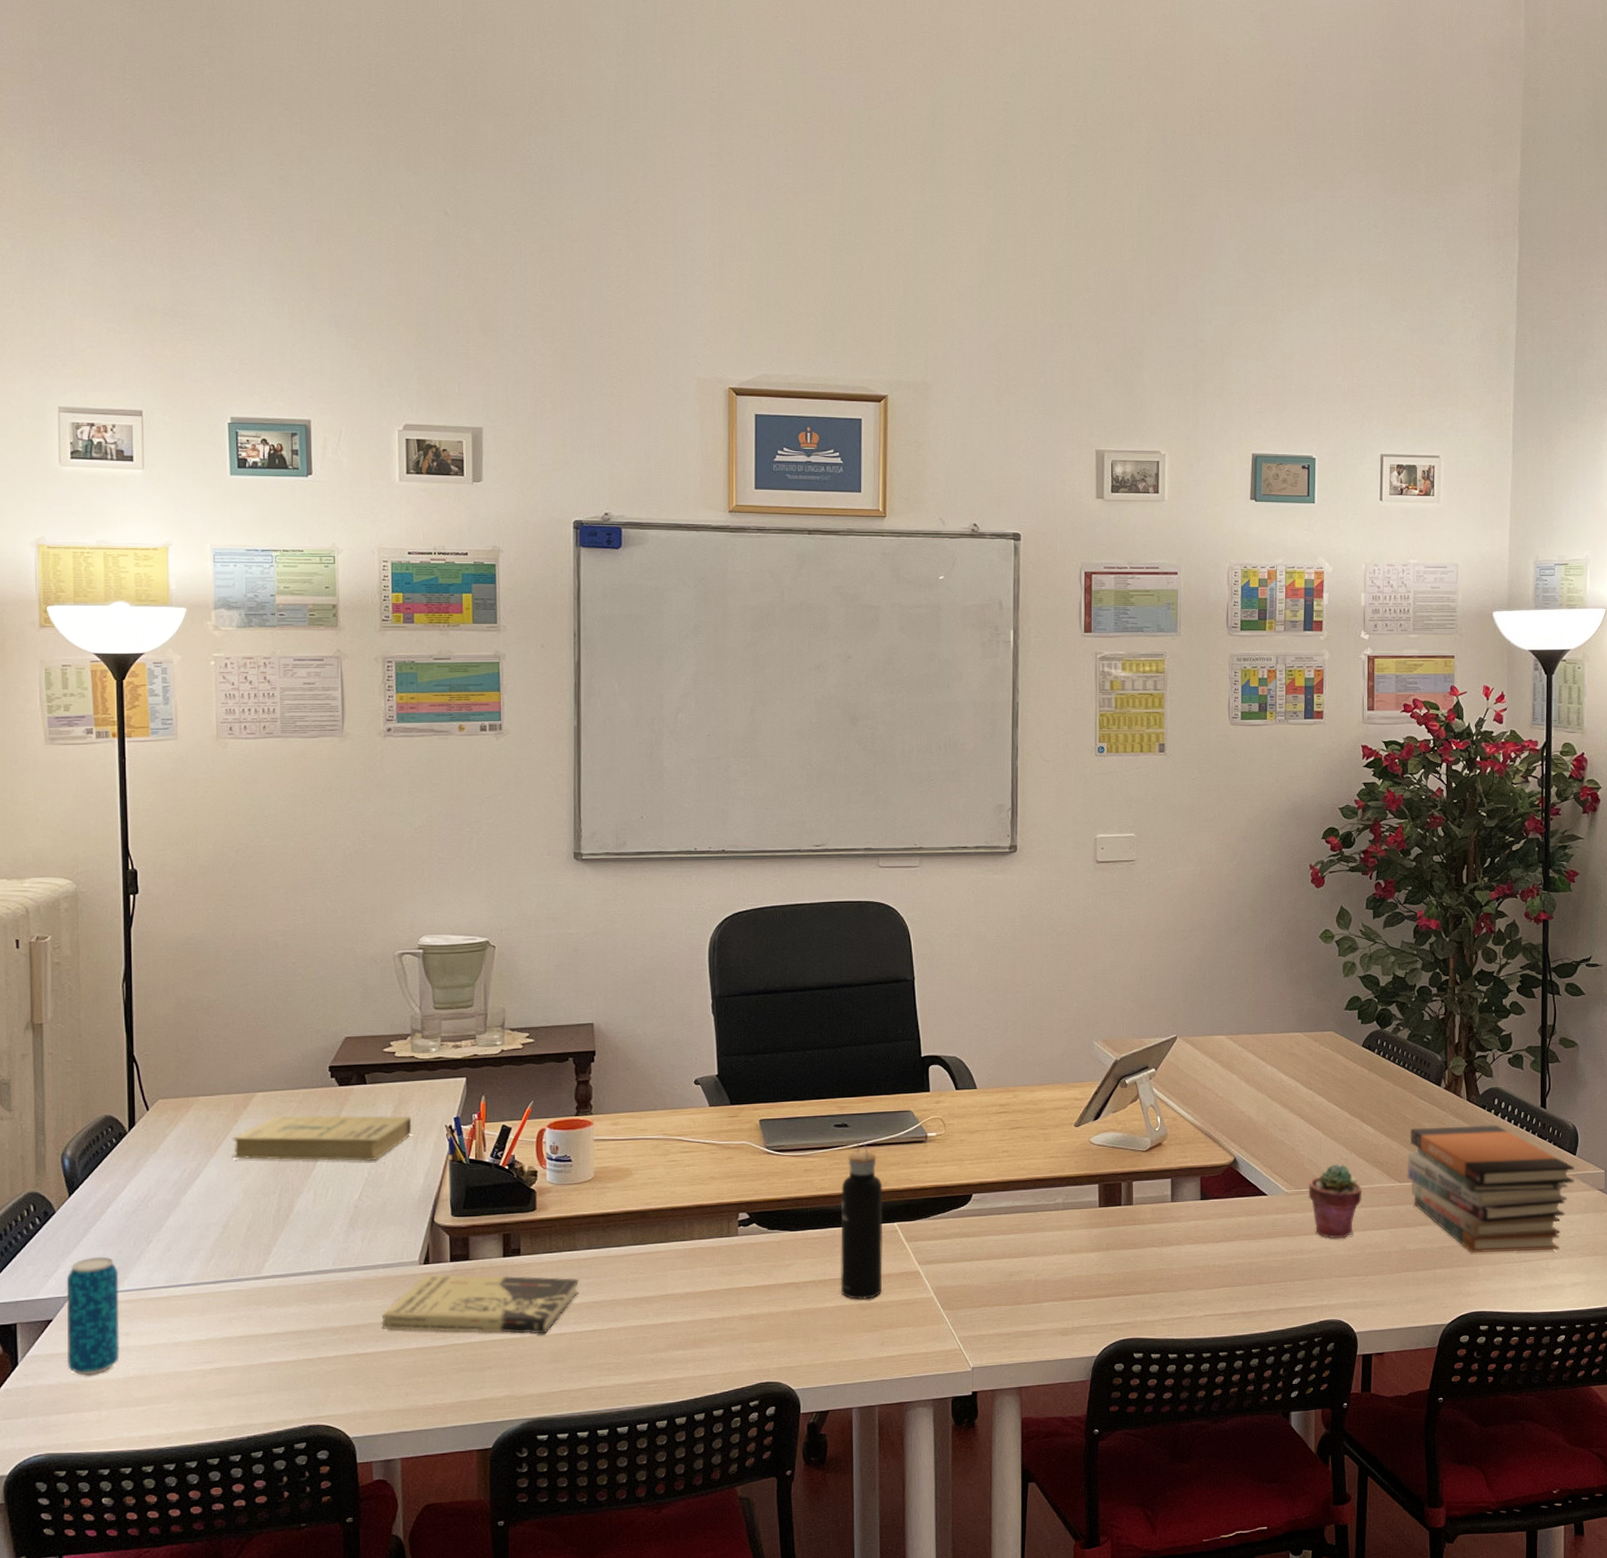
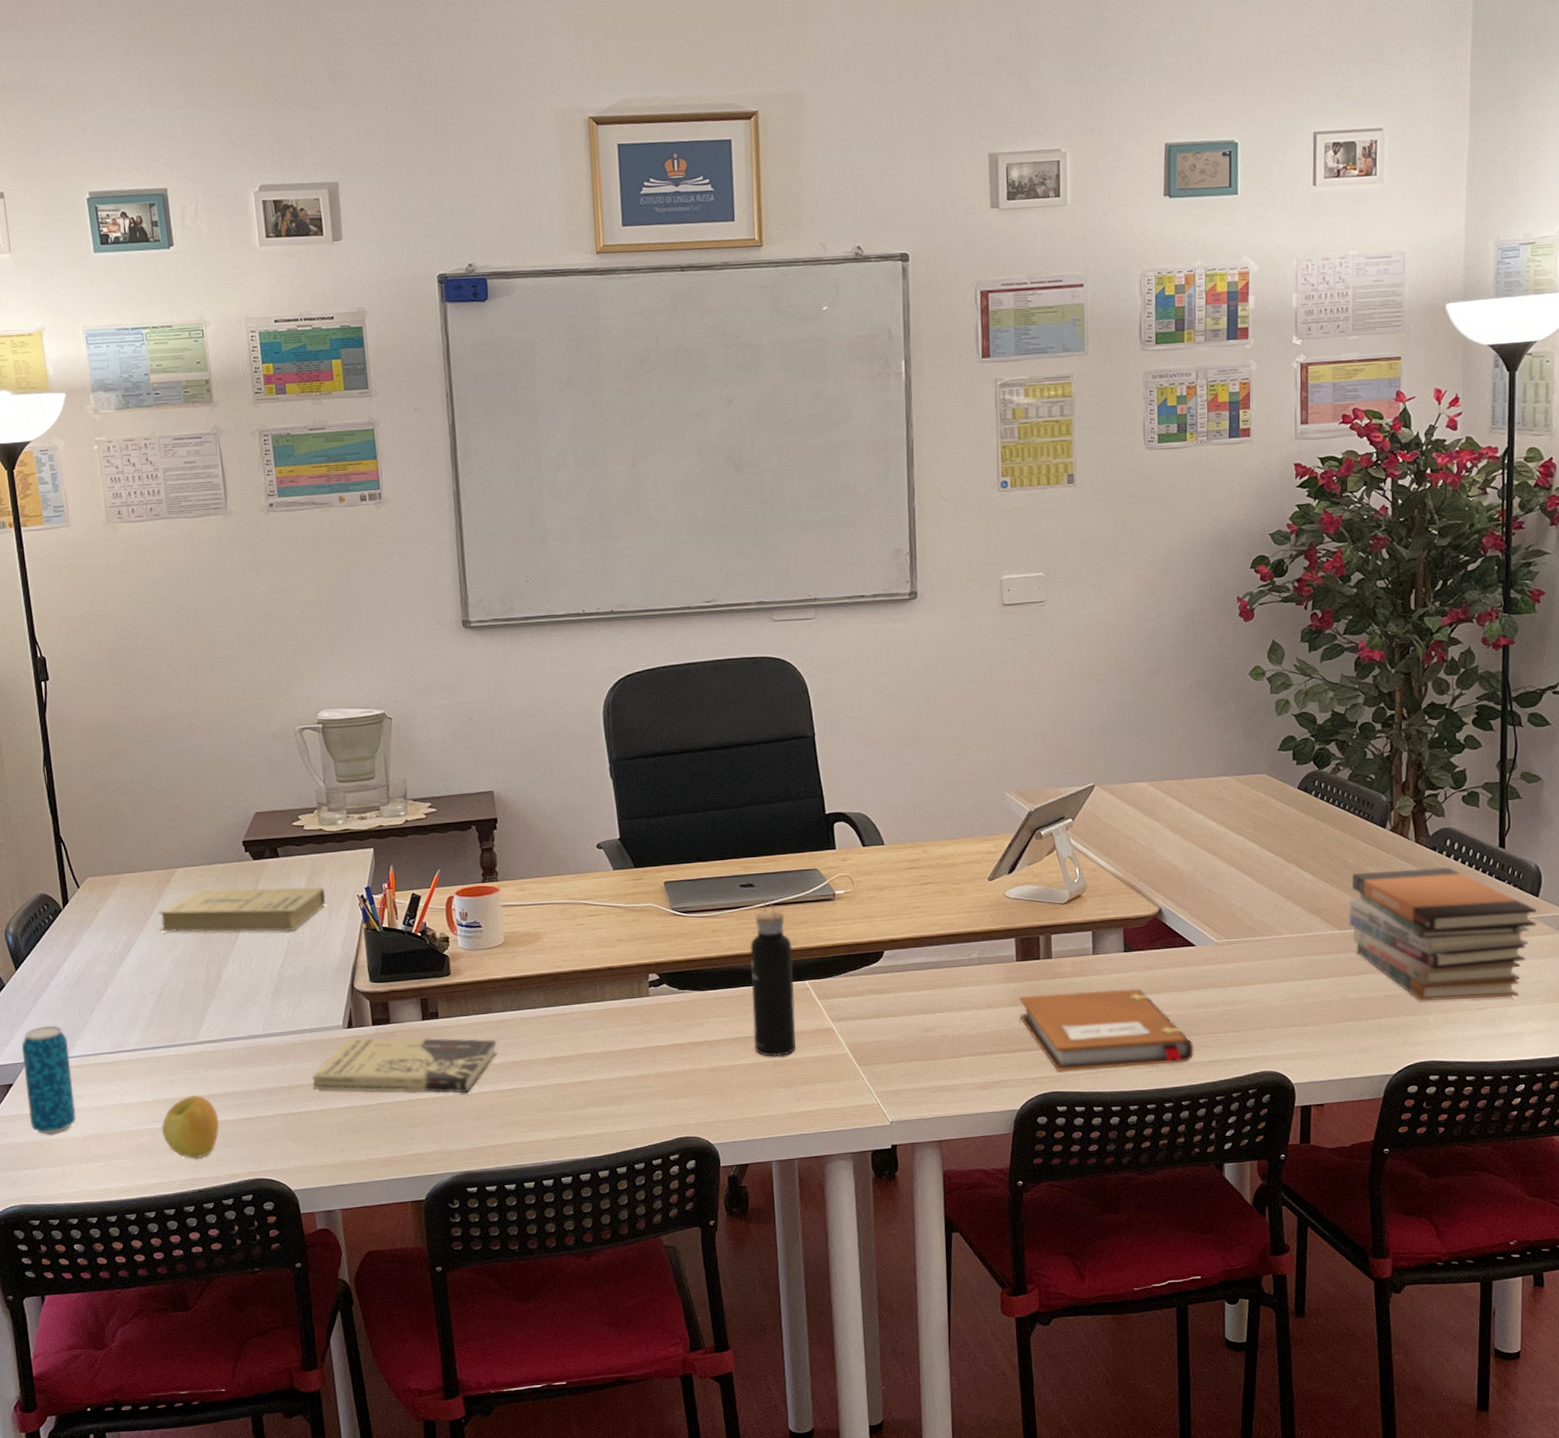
apple: none [212,1334,277,1403] -> present [162,1096,220,1159]
notebook: none [1100,1236,1264,1319] -> present [1019,988,1194,1072]
potted succulent: present [1308,1164,1363,1239] -> none [1240,912,1300,990]

